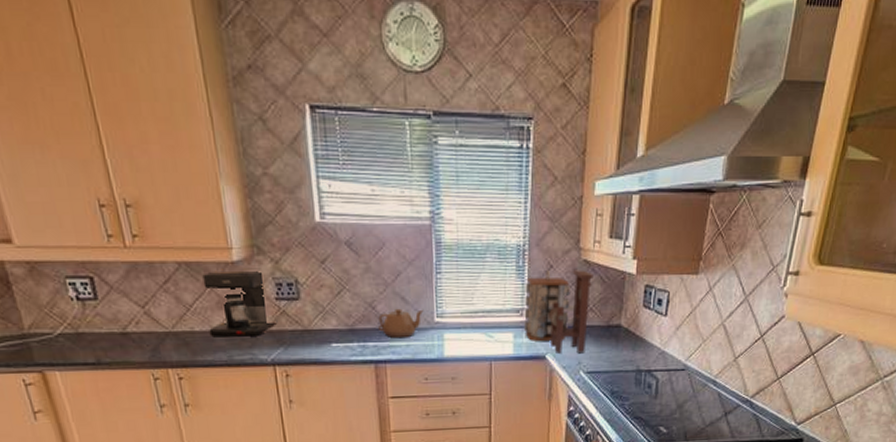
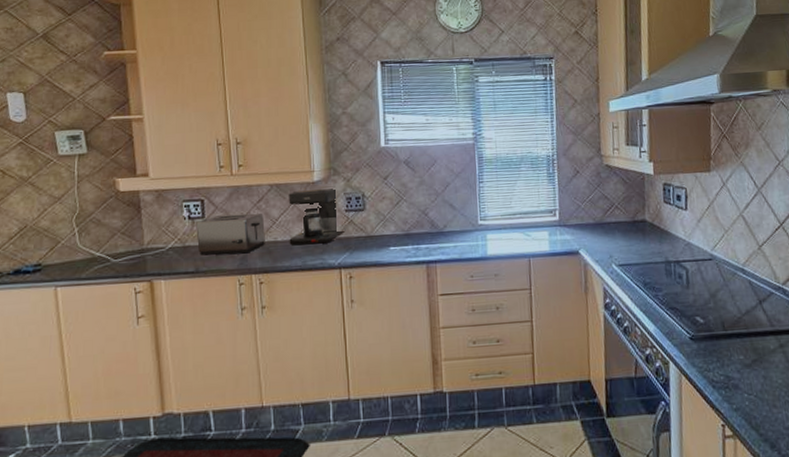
toaster: none [87,296,180,345] -> present [196,213,265,256]
teapot: present [377,308,424,339] -> none [429,214,469,240]
spice rack: present [523,269,570,342] -> none [556,174,598,239]
paper towel holder: present [547,270,593,354] -> none [578,173,616,248]

